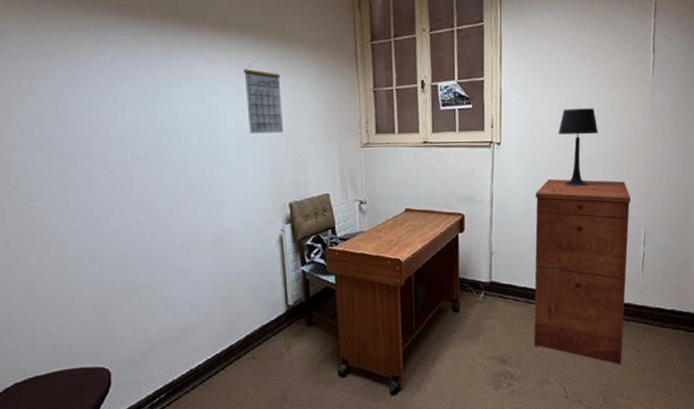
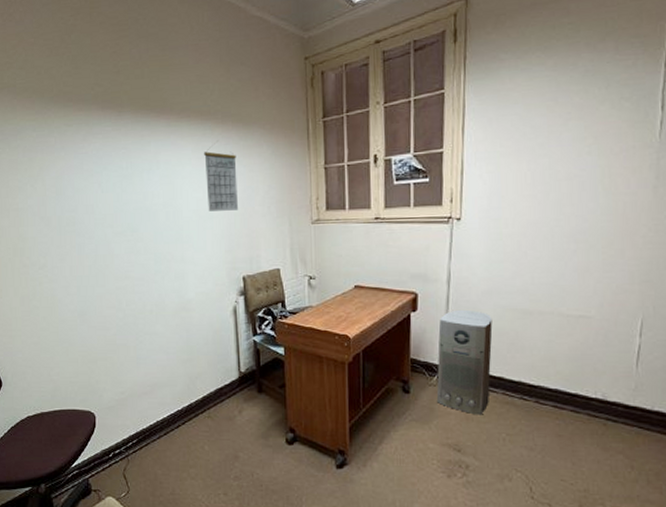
air purifier: none [483,228,530,327] -> present [436,309,493,415]
filing cabinet: present [533,178,631,365] -> none [494,257,624,471]
table lamp: present [558,108,598,186] -> none [530,178,583,266]

